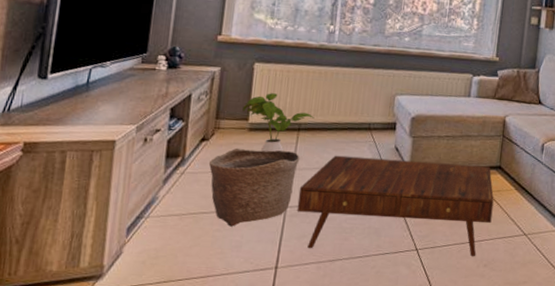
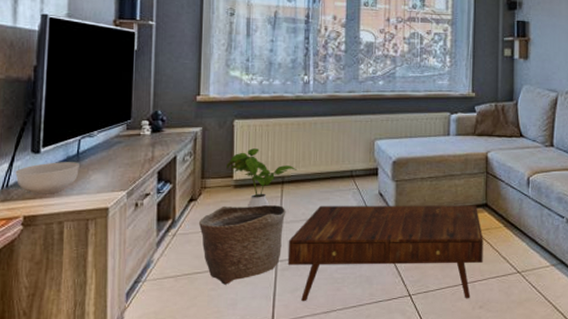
bowl: none [18,89,89,122] -> present [15,162,79,194]

